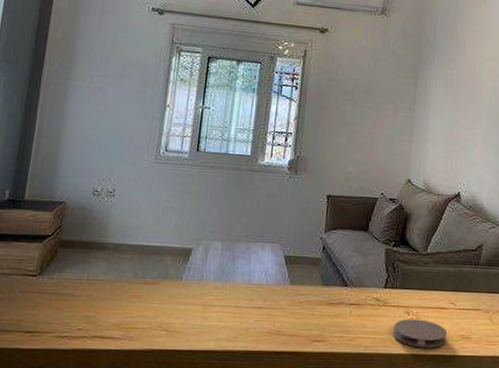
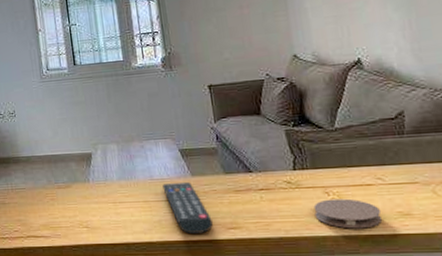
remote control: none [258,289,300,344] -> present [162,181,213,233]

